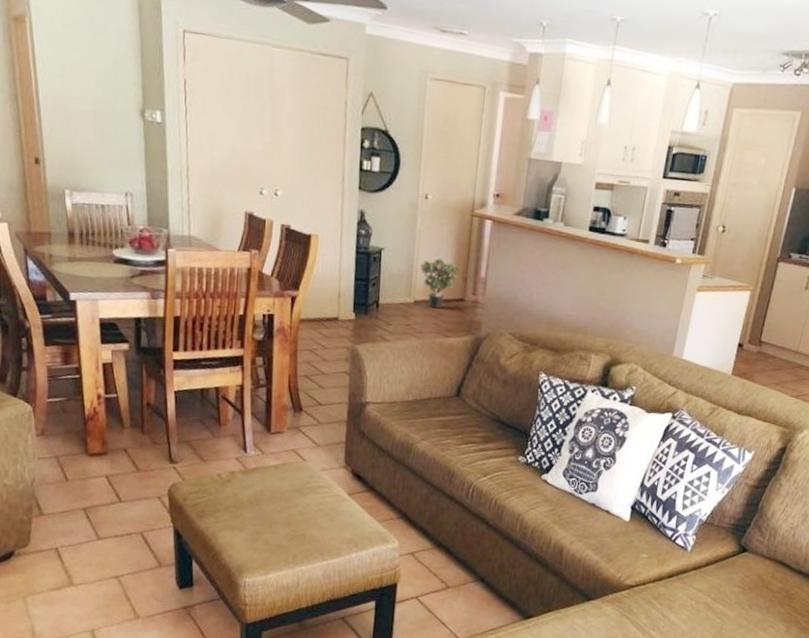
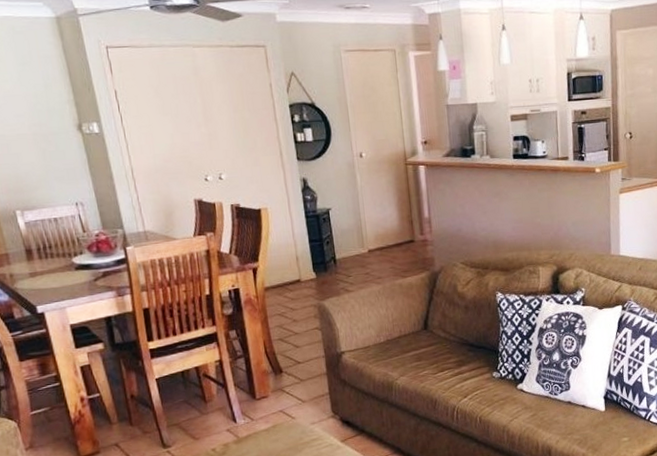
potted plant: present [419,258,459,309] -> none [367,208,404,254]

